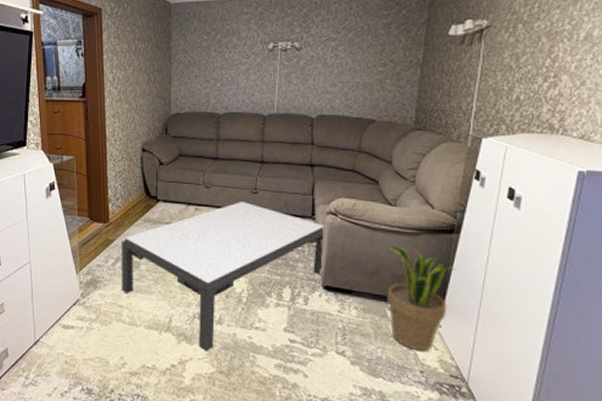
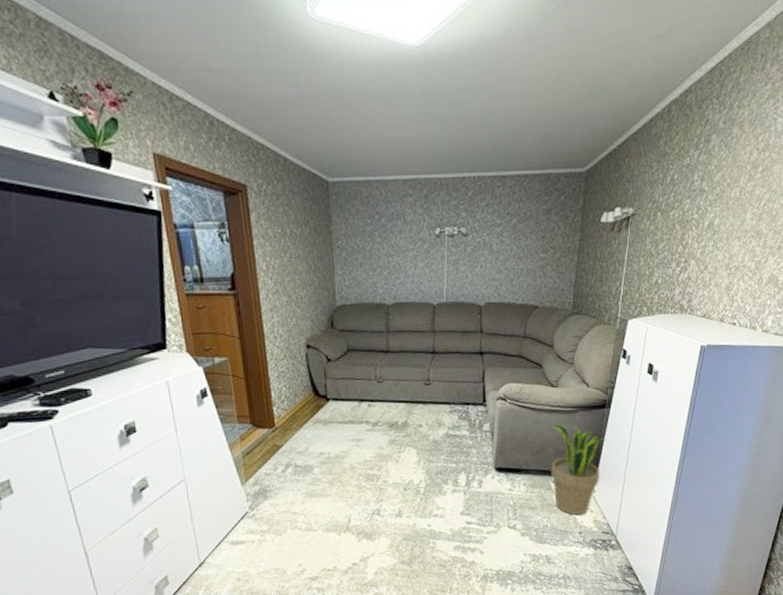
coffee table: present [122,202,325,352] -> none [291,394,496,546]

